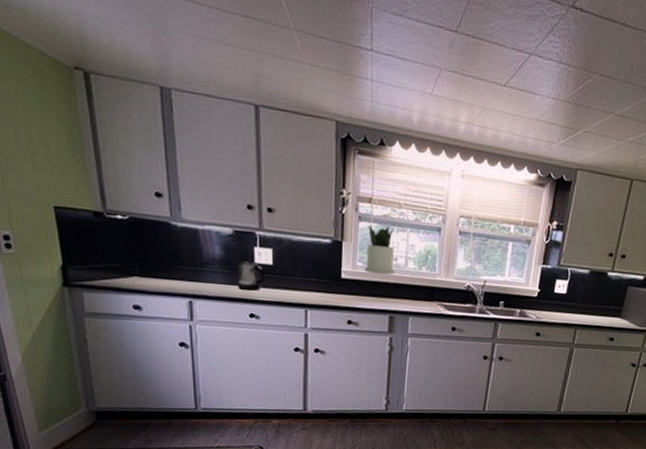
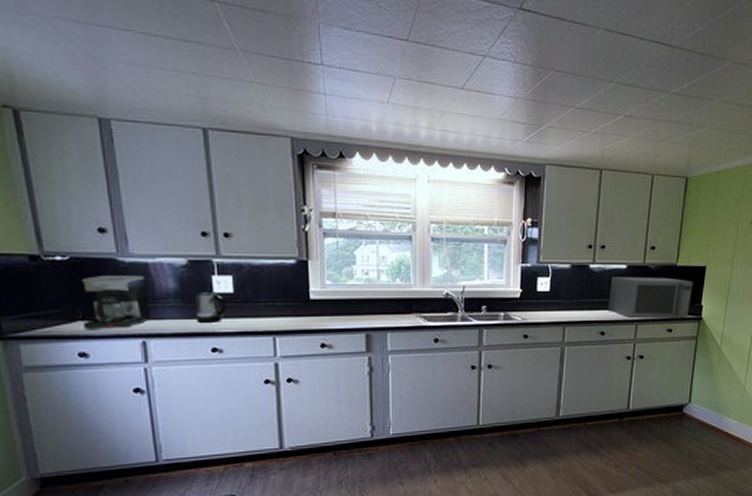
coffee maker: none [138,236,198,288] -> present [81,276,151,329]
planter: present [363,225,395,275] -> none [333,239,368,290]

